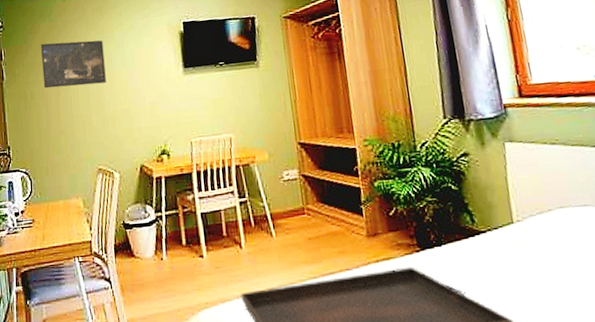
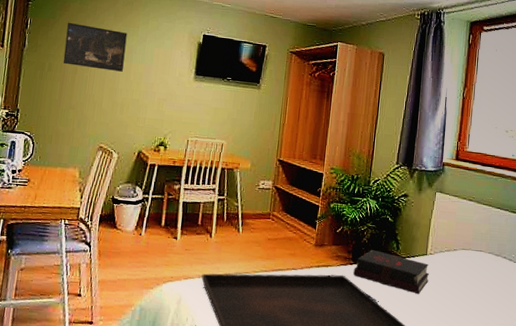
hardback book: none [422,229,525,276] -> present [353,250,430,294]

